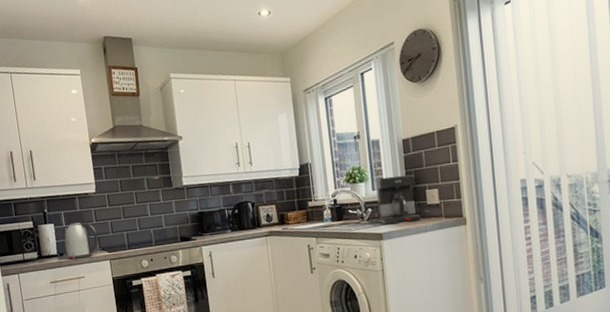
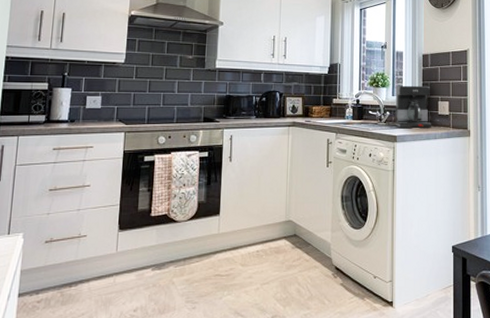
kettle: present [64,221,99,261] -> none [78,89,117,128]

